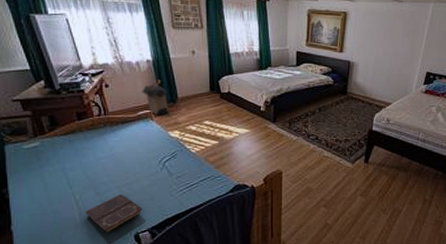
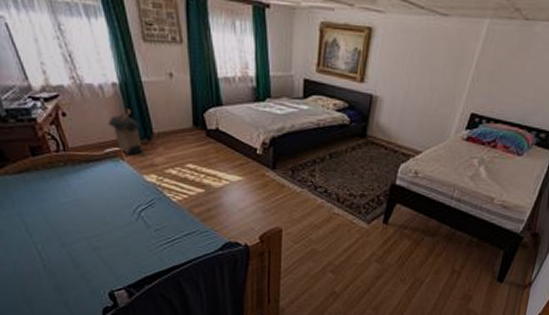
book: present [84,194,143,233] -> none [49,246,117,289]

